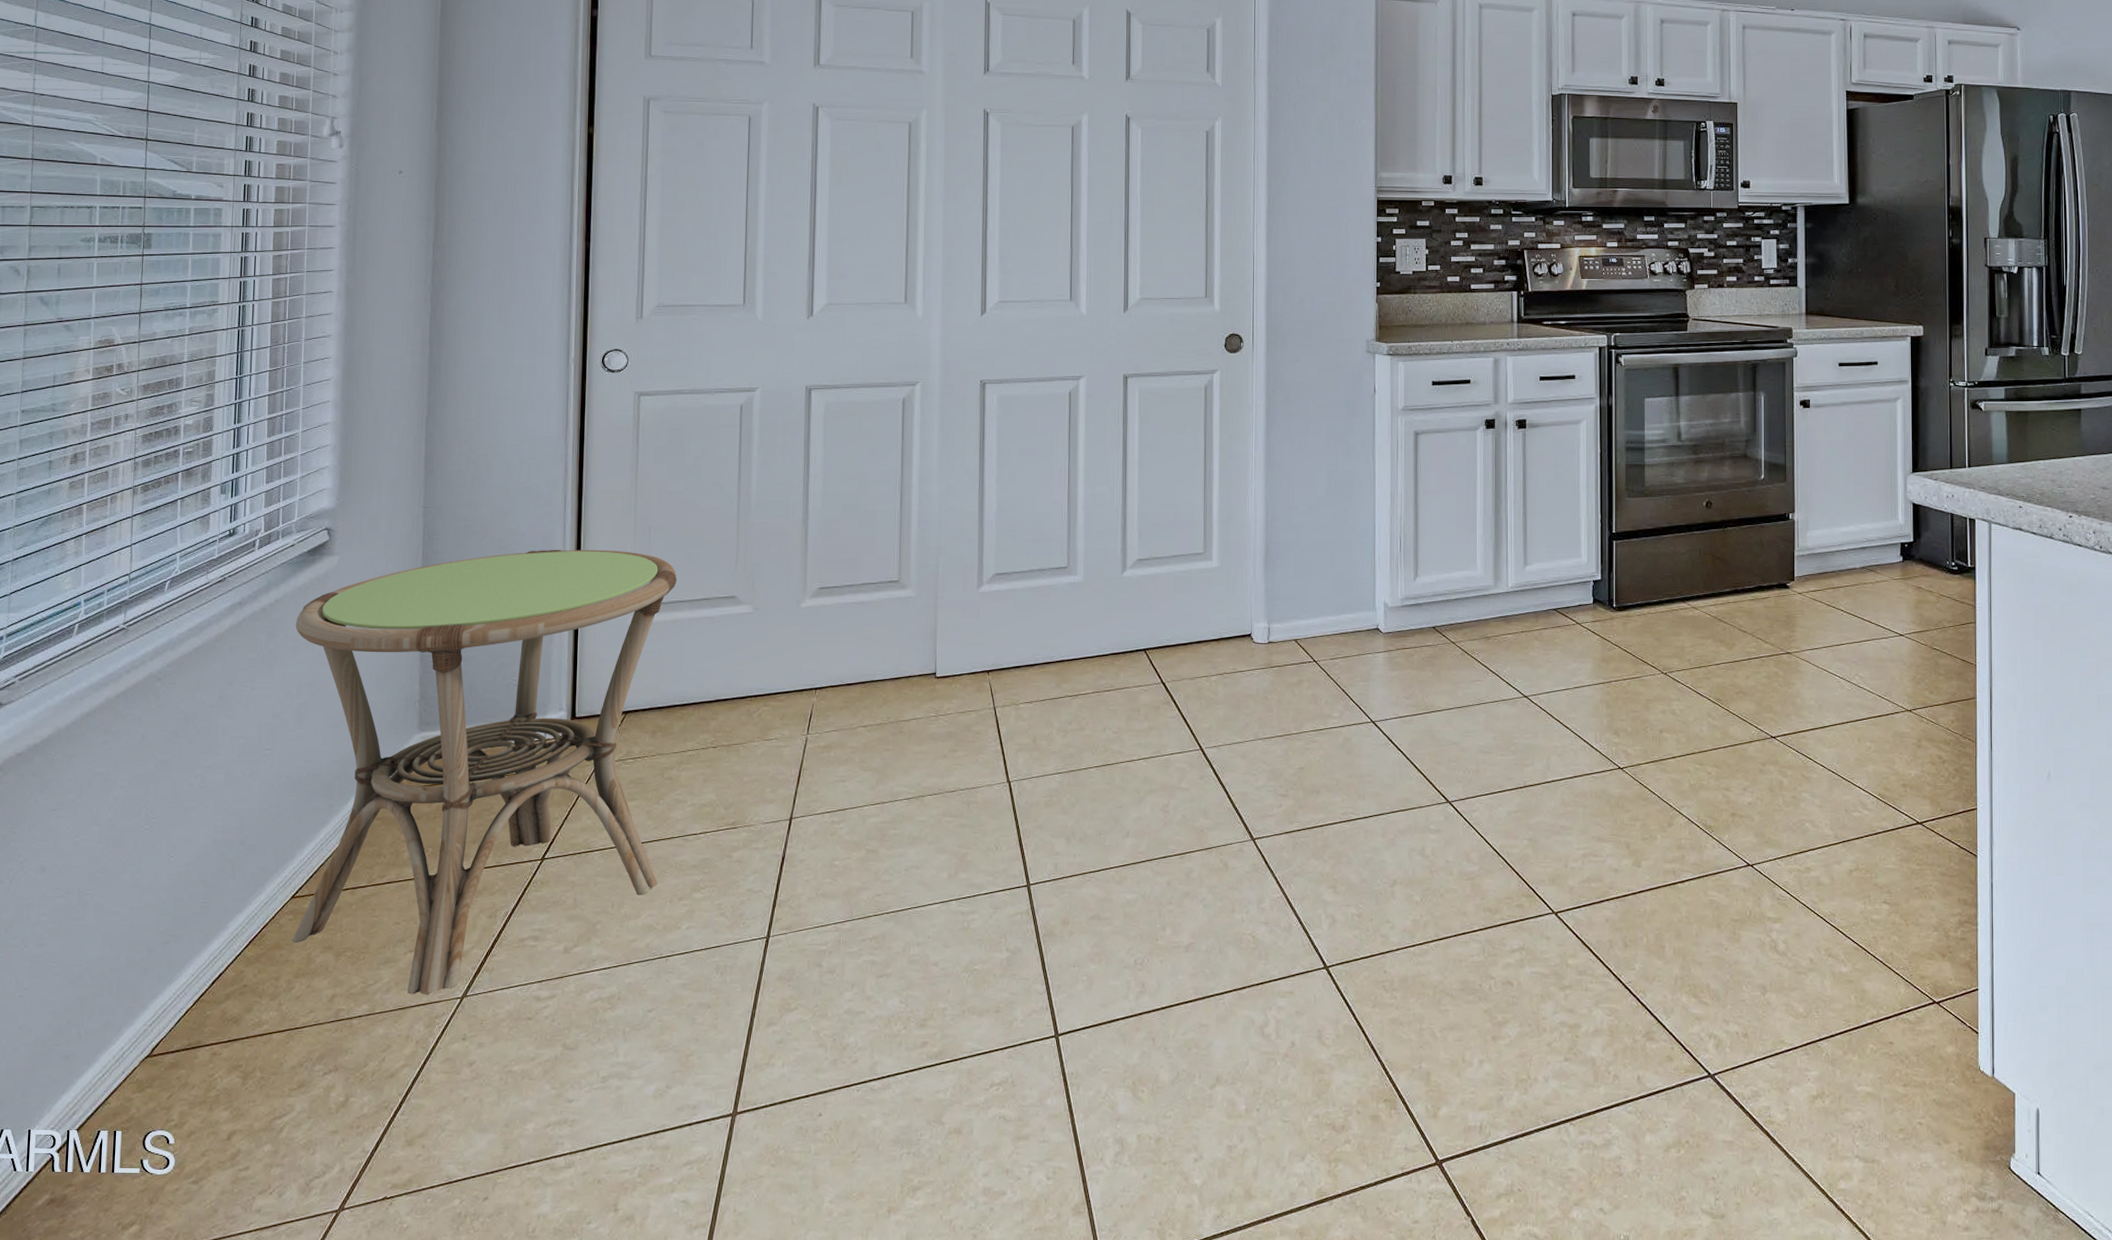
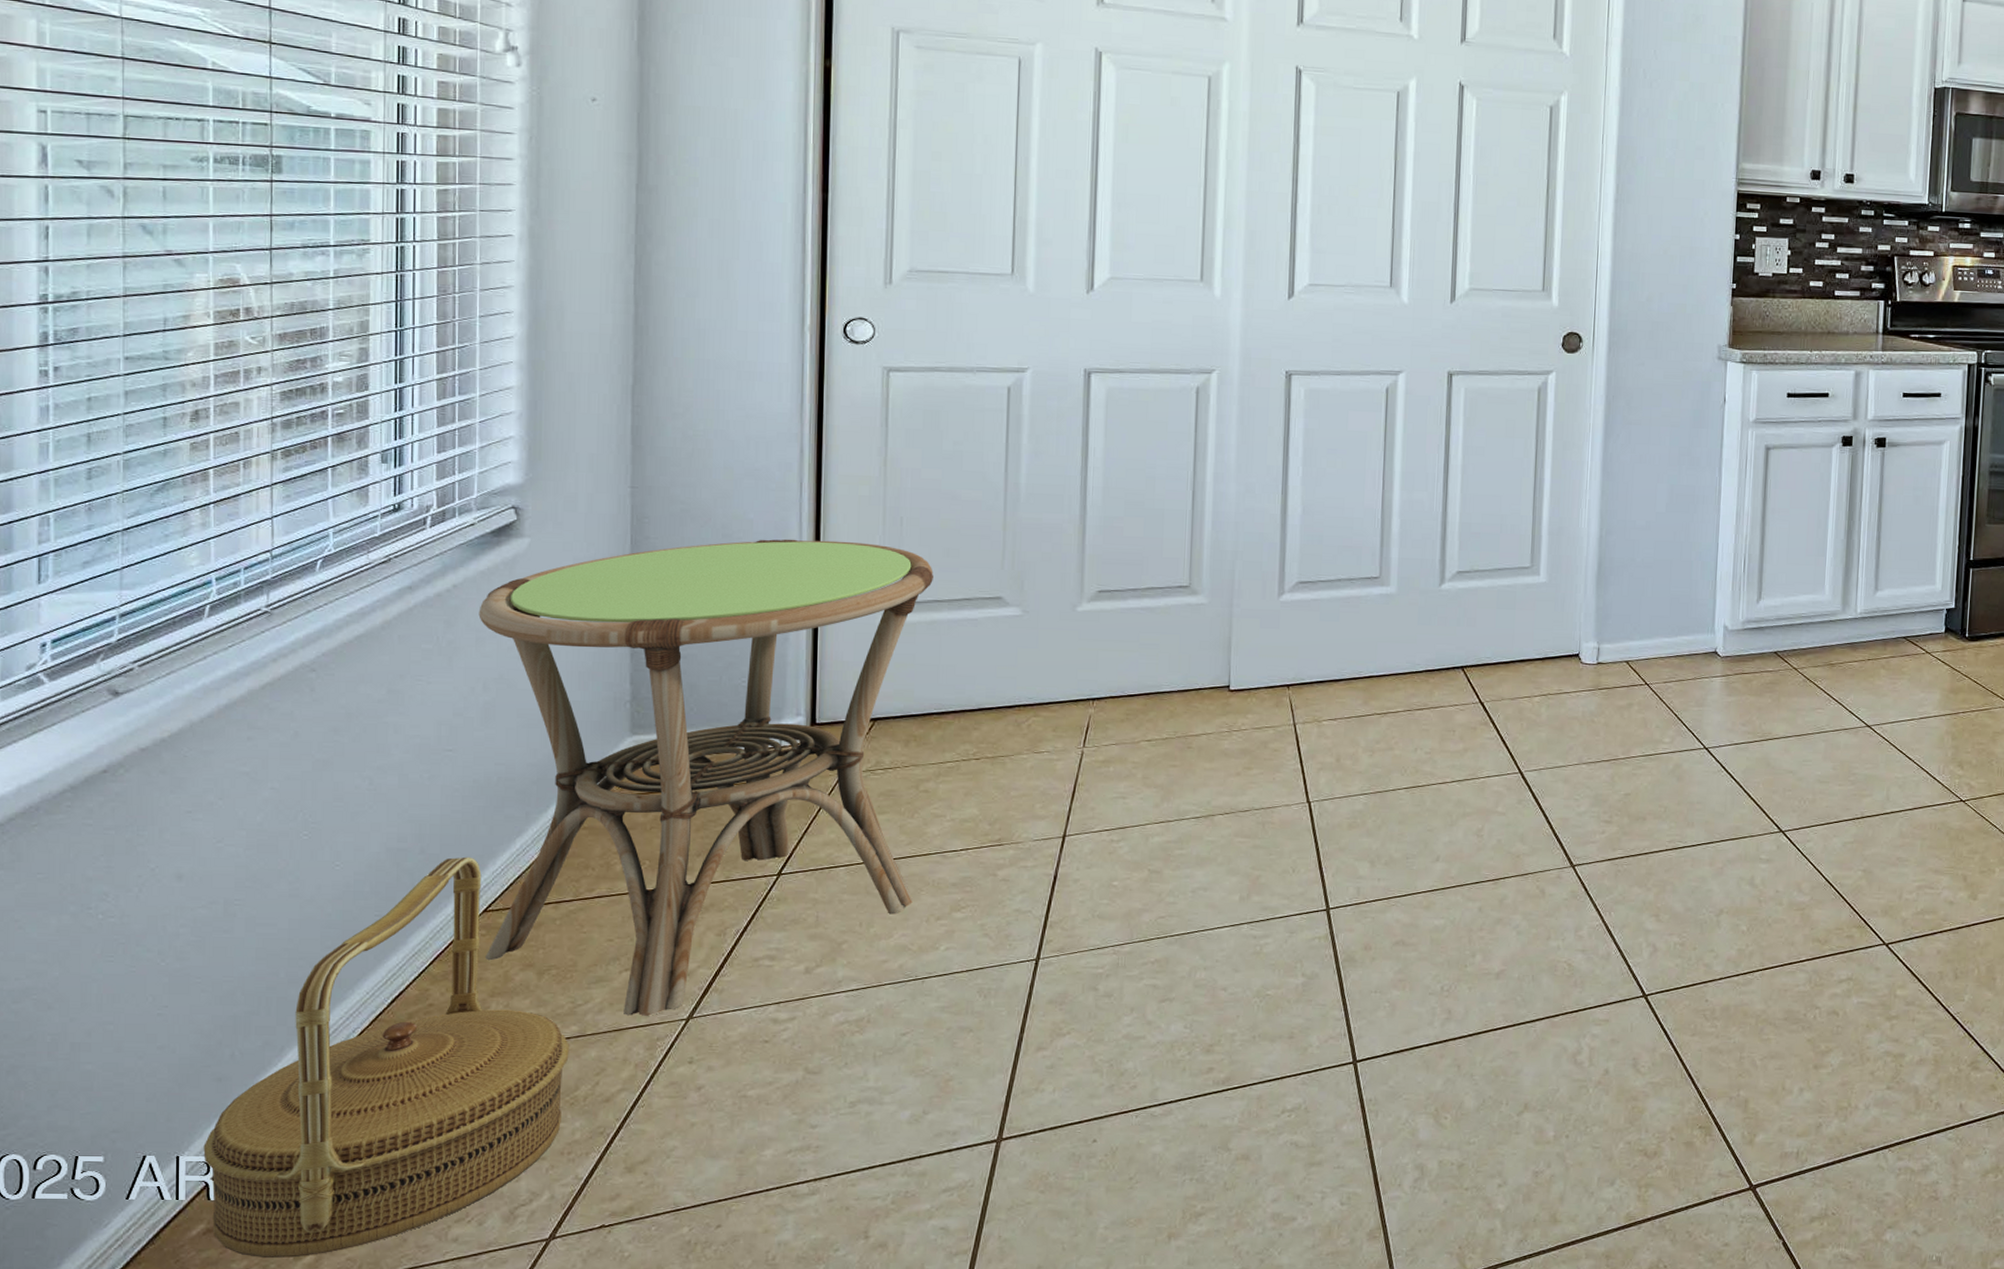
basket: none [51,847,361,1227] -> present [203,857,569,1258]

